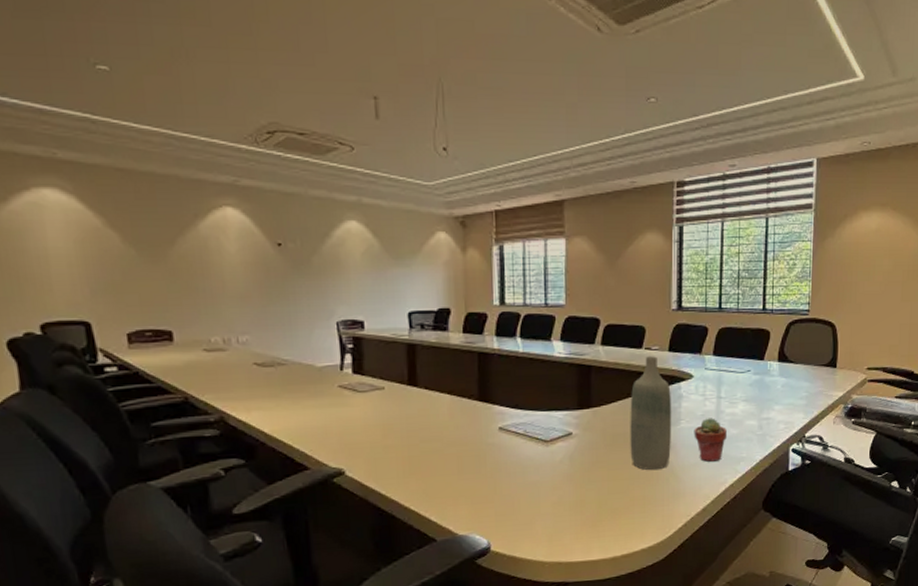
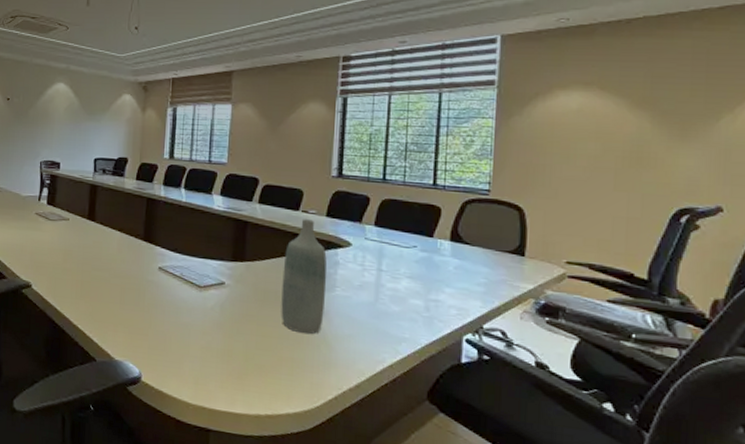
potted succulent: present [694,418,727,462] -> none [349,289,387,337]

